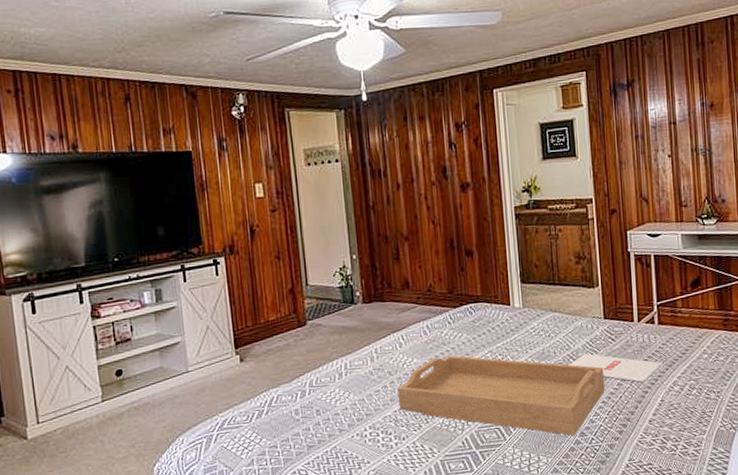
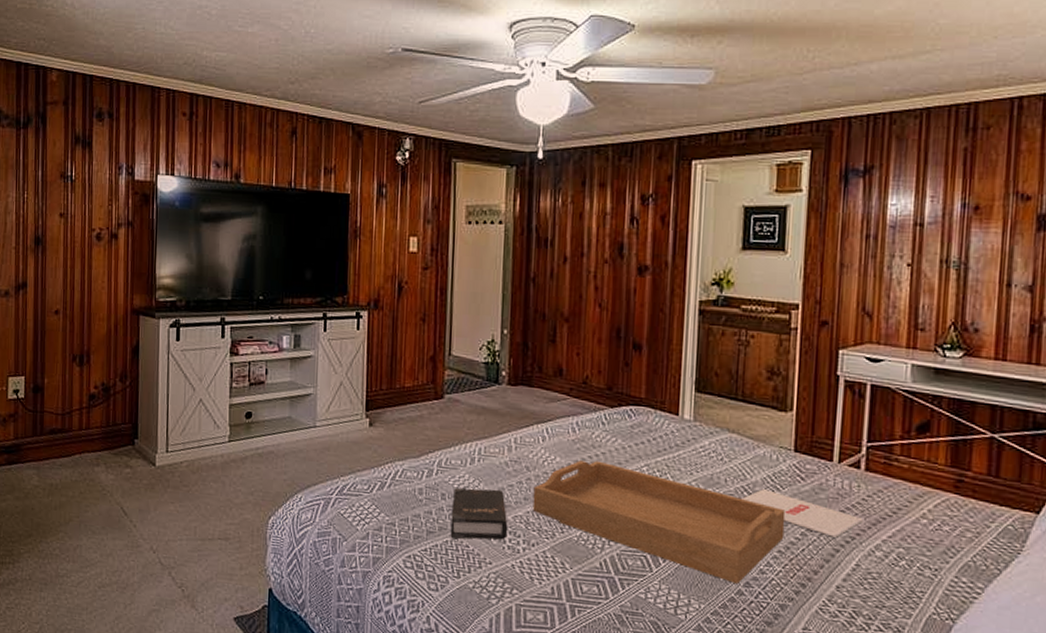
hardback book: none [327,396,380,449] -> present [450,487,508,540]

